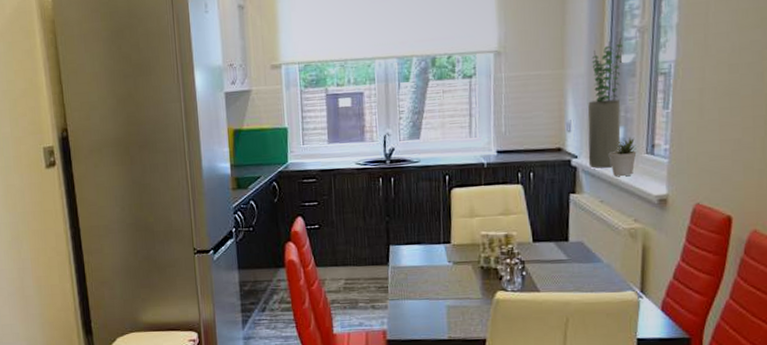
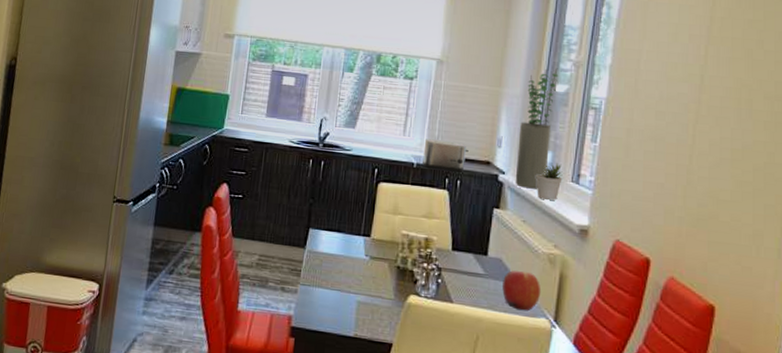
toaster: none [492,134,538,167] -> present [422,139,469,174]
fruit: none [586,250,626,287] -> present [502,270,541,310]

